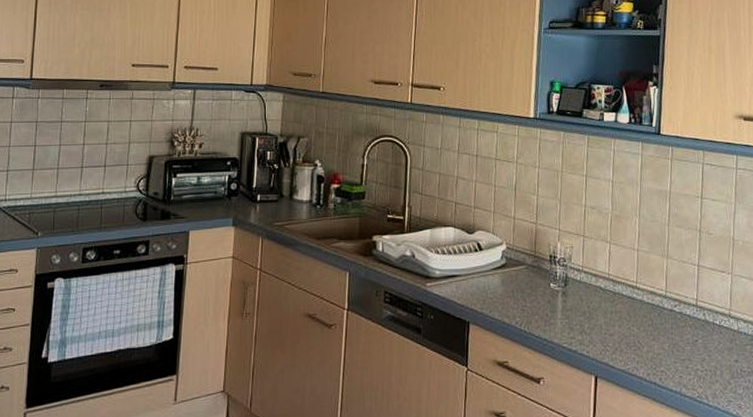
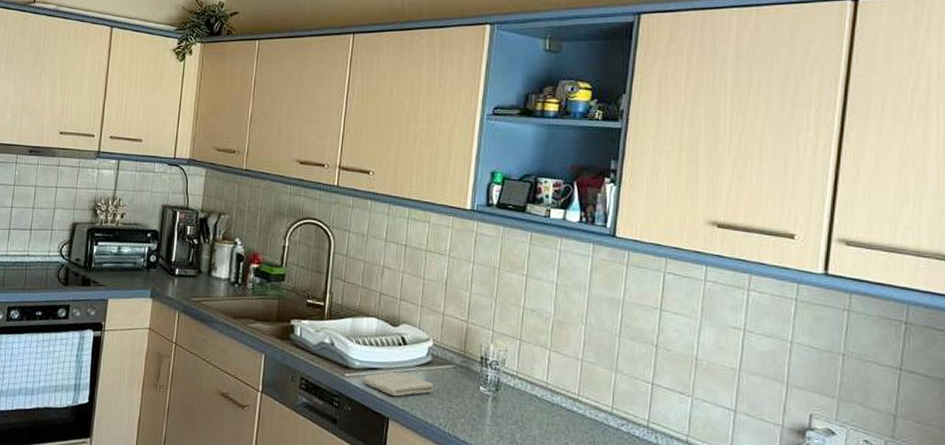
washcloth: none [443,276,509,301] -> present [362,371,433,397]

